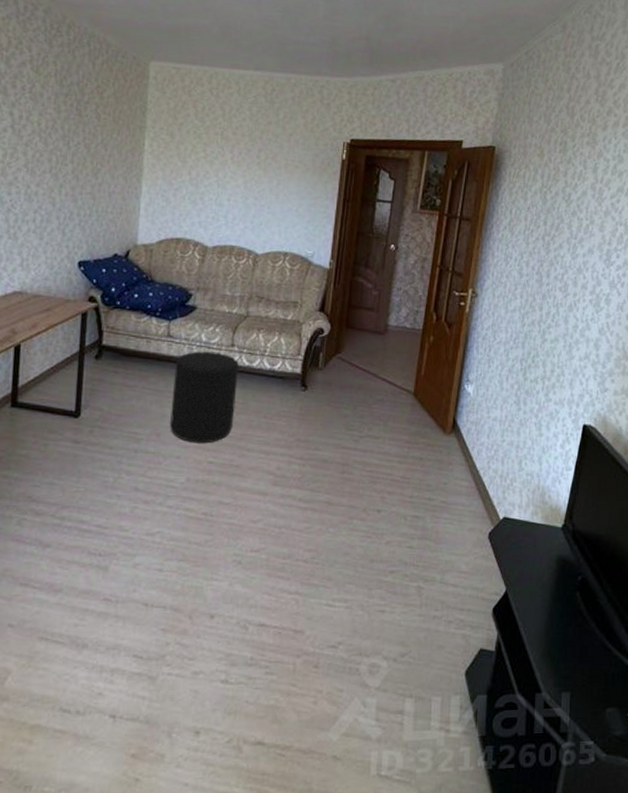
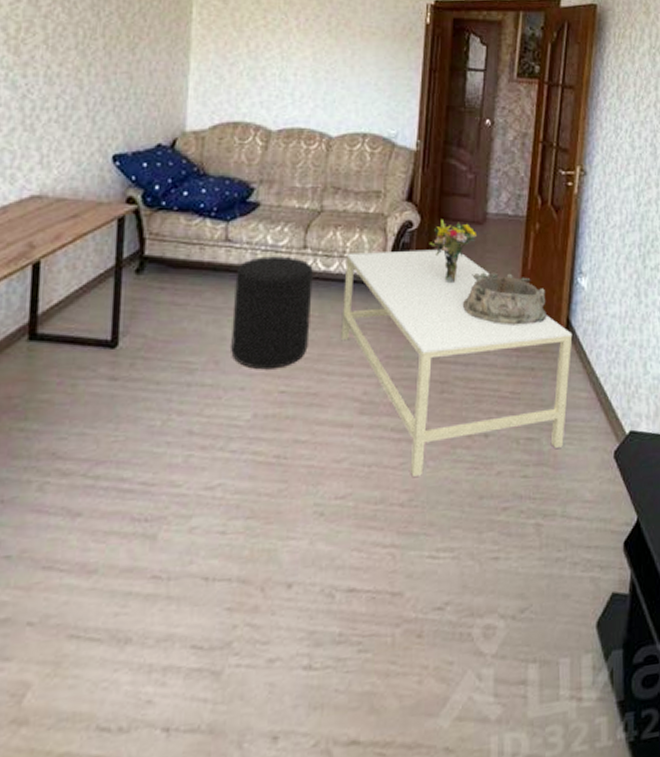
coffee table: none [260,352,458,539] -> present [341,249,573,477]
bouquet: none [337,328,378,383] -> present [429,219,476,284]
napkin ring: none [363,375,436,422] -> present [462,272,546,325]

